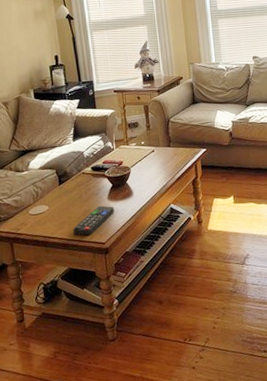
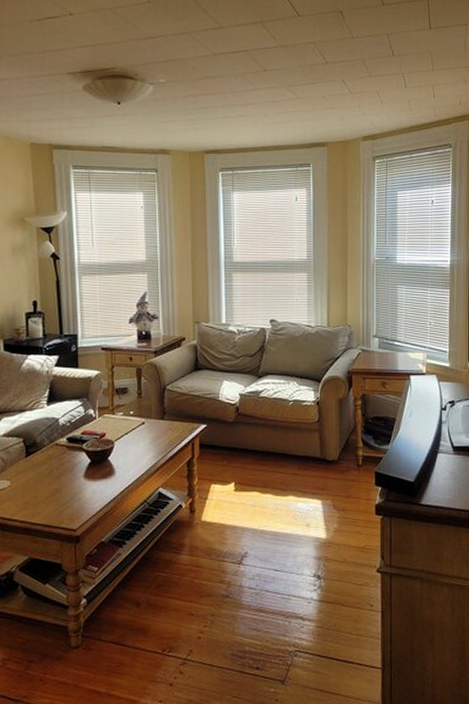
remote control: present [73,205,114,236] -> none [38,484,91,520]

